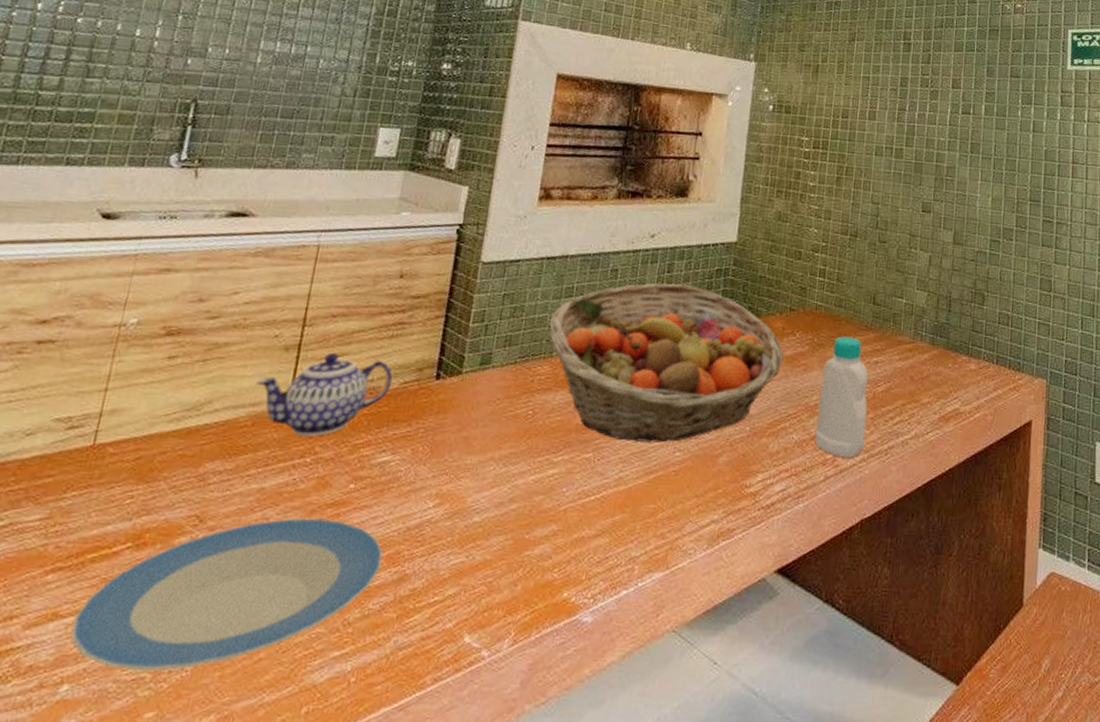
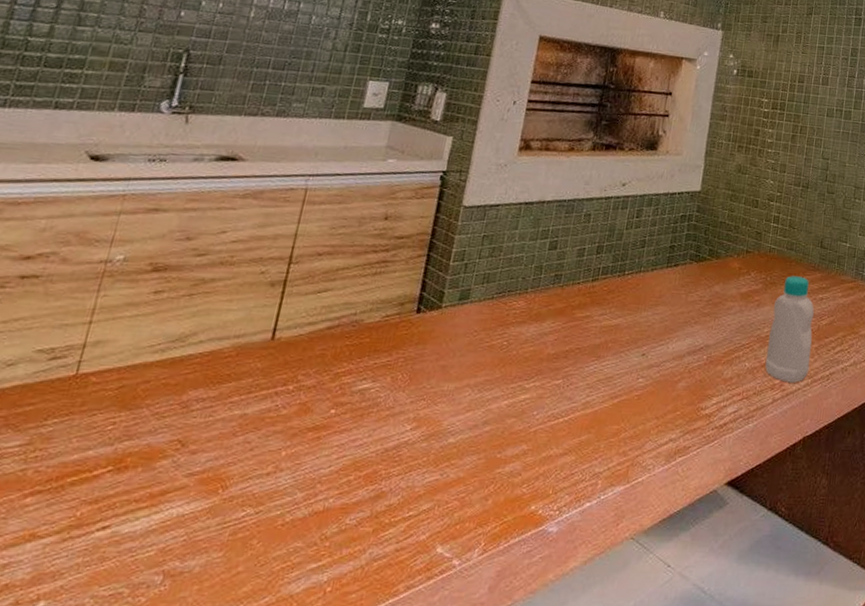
plate: present [70,518,383,672] -> none [47,441,362,587]
teapot: present [256,353,393,437] -> none [241,289,375,366]
fruit basket: present [549,283,784,443] -> none [525,227,740,370]

